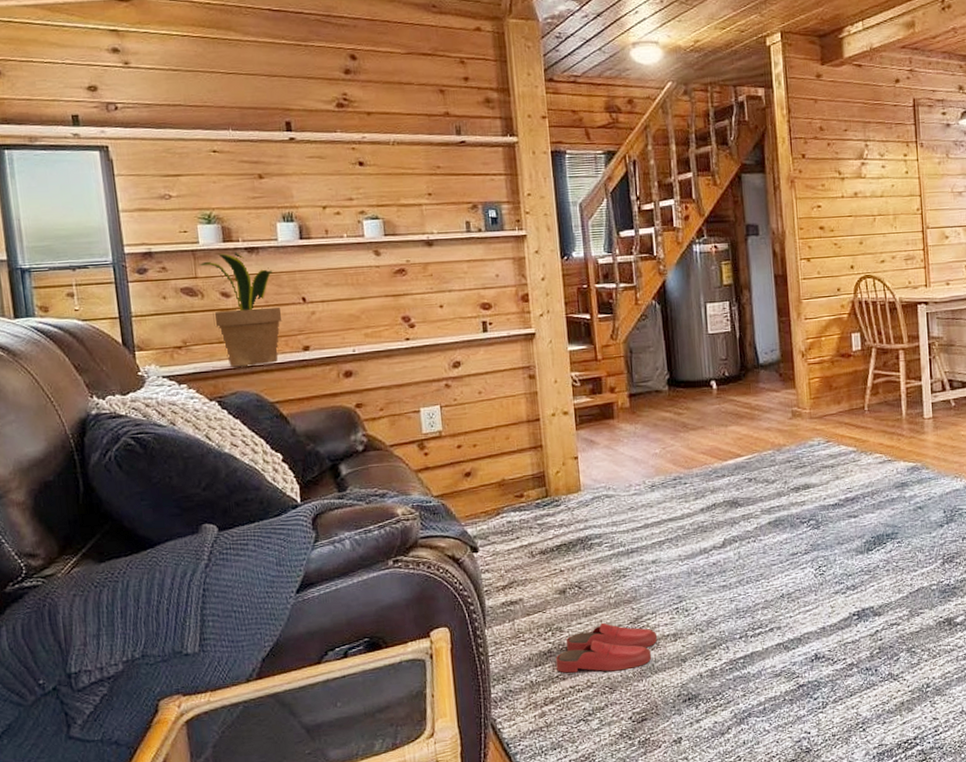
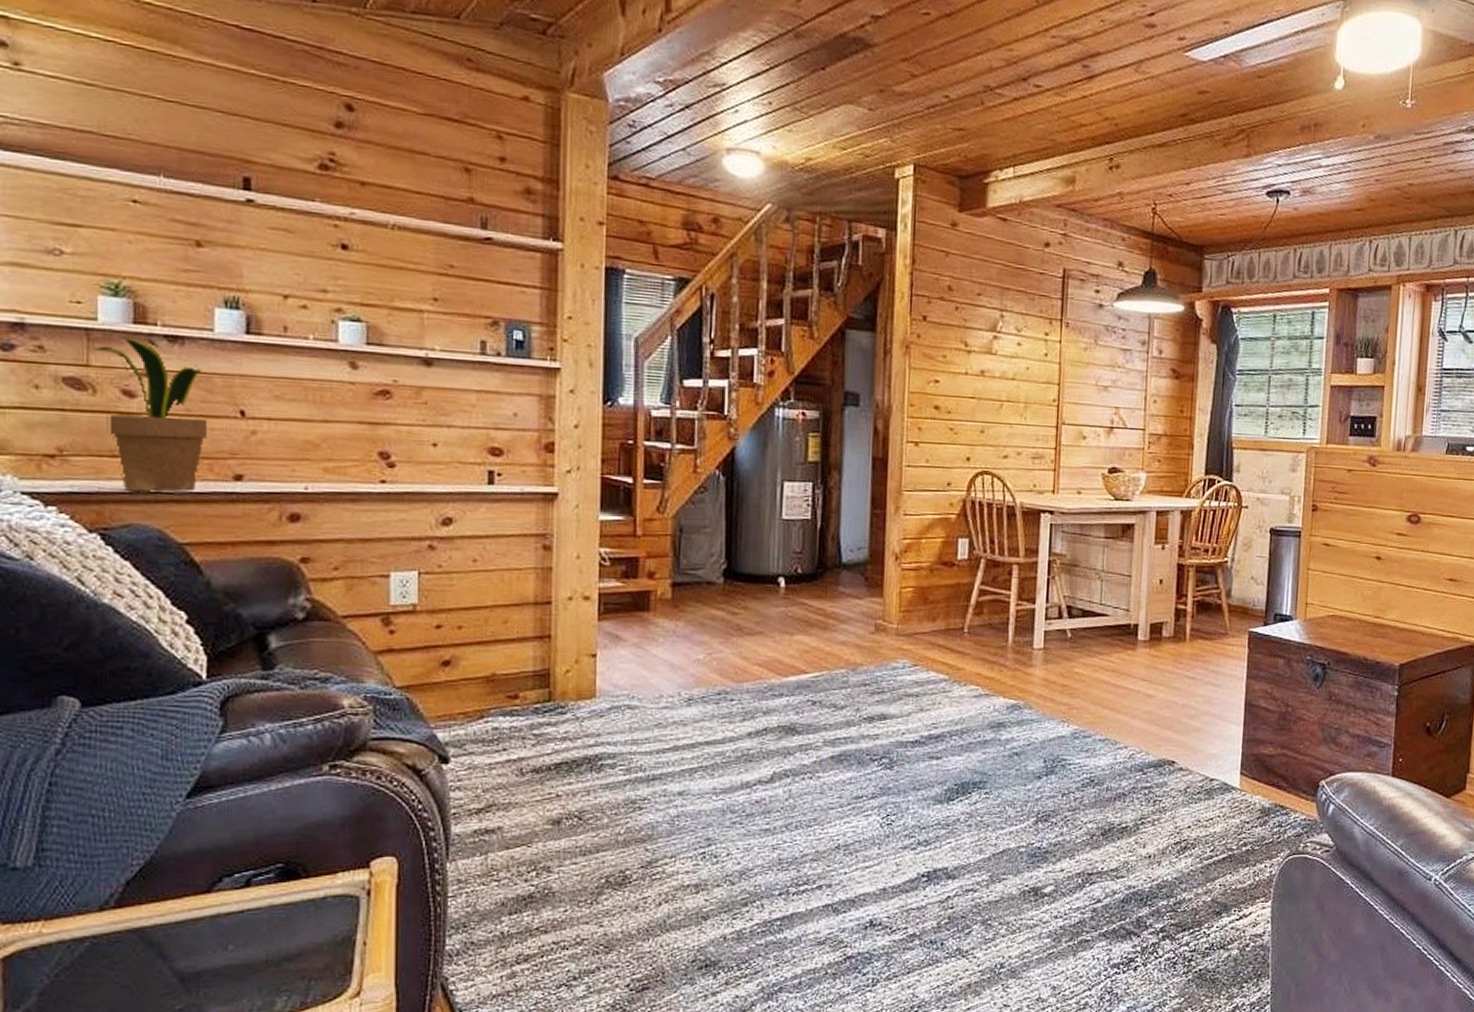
slippers: present [556,622,657,673] -> none [537,864,673,926]

